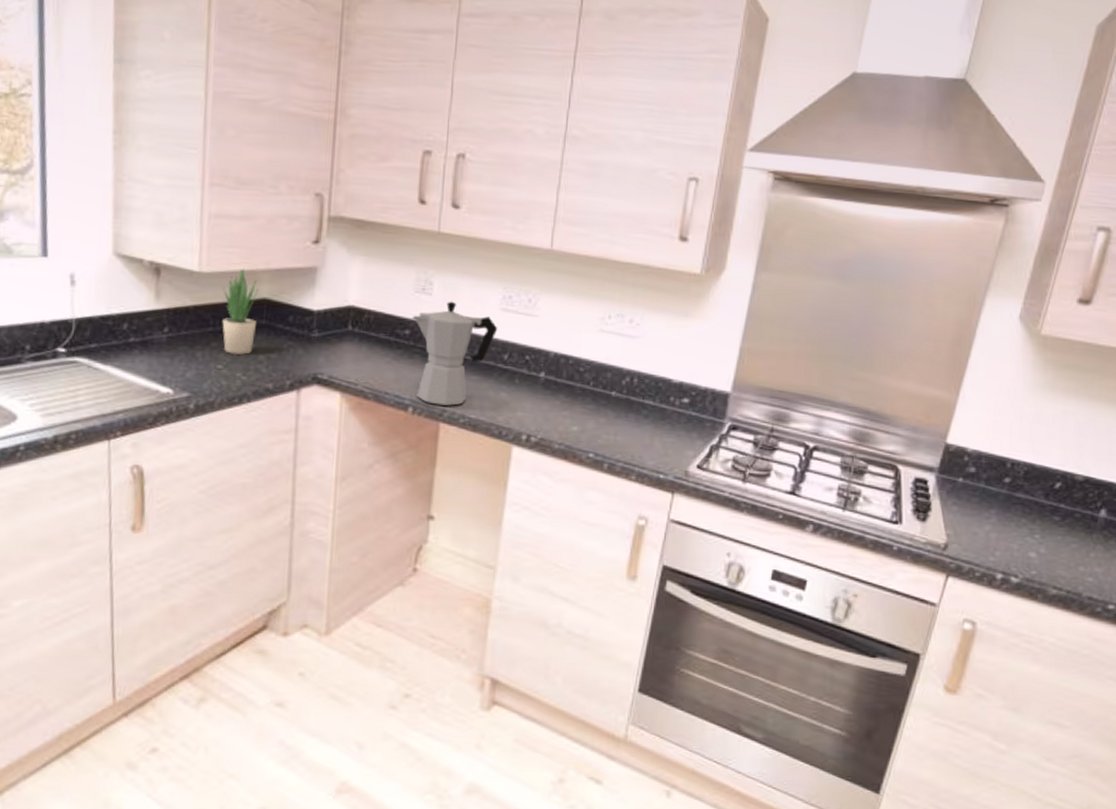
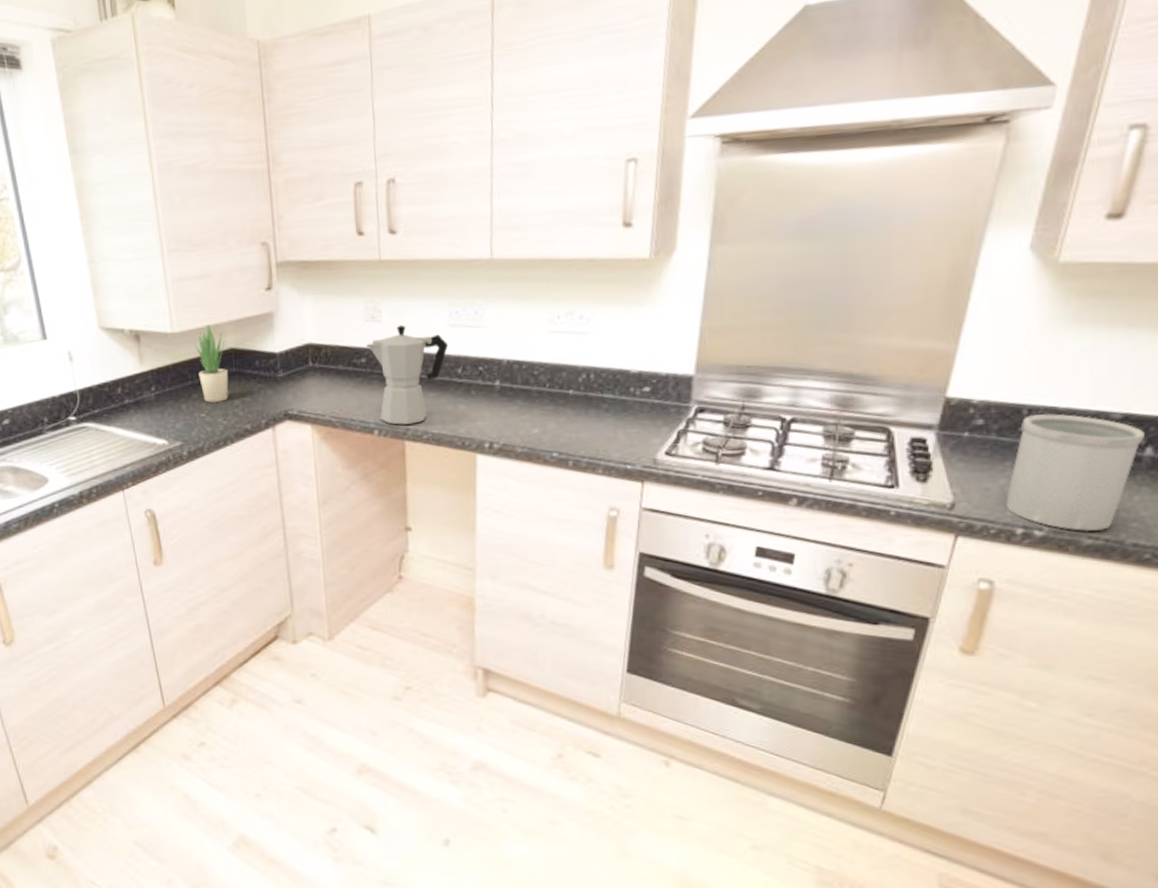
utensil holder: none [988,469,1100,583] -> present [1005,414,1145,532]

